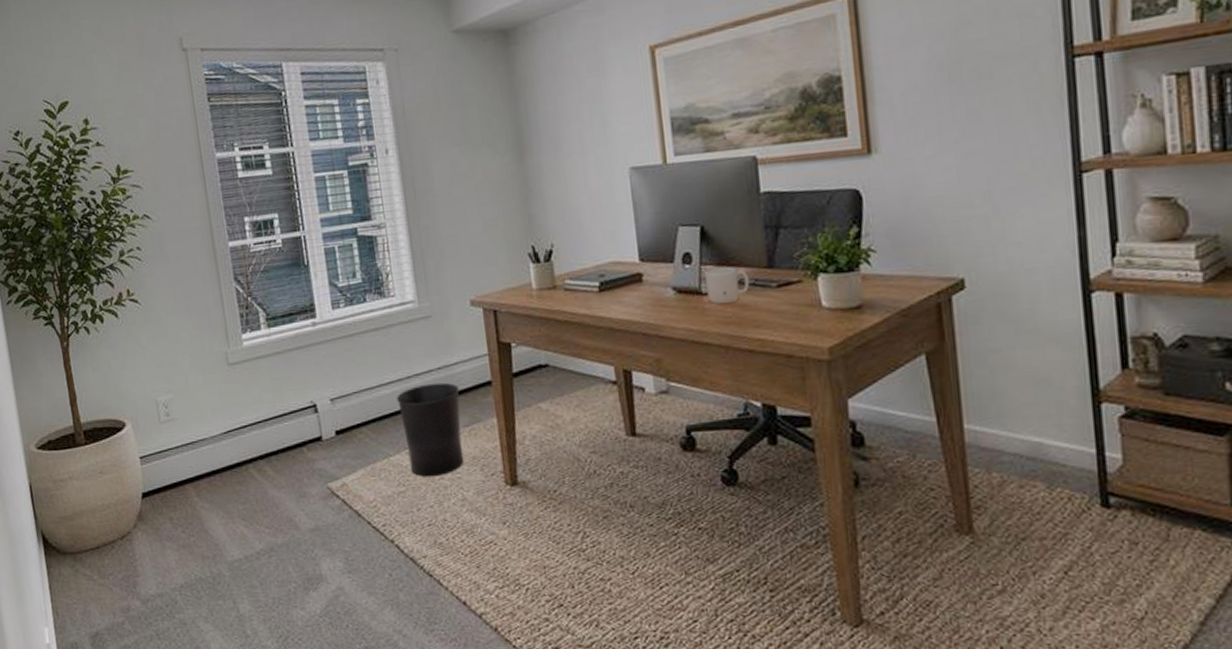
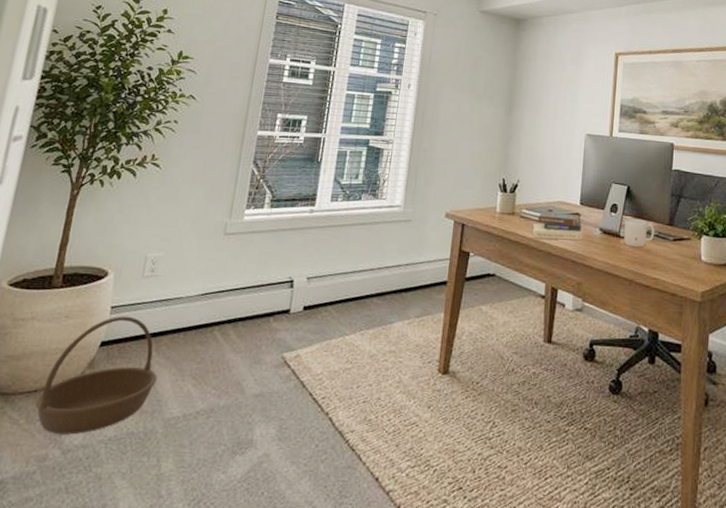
basket: none [100,464,208,586] -> present [34,316,157,435]
waste bin: present [397,382,464,477] -> none [360,276,420,358]
books: none [582,274,652,313] -> present [532,211,583,241]

